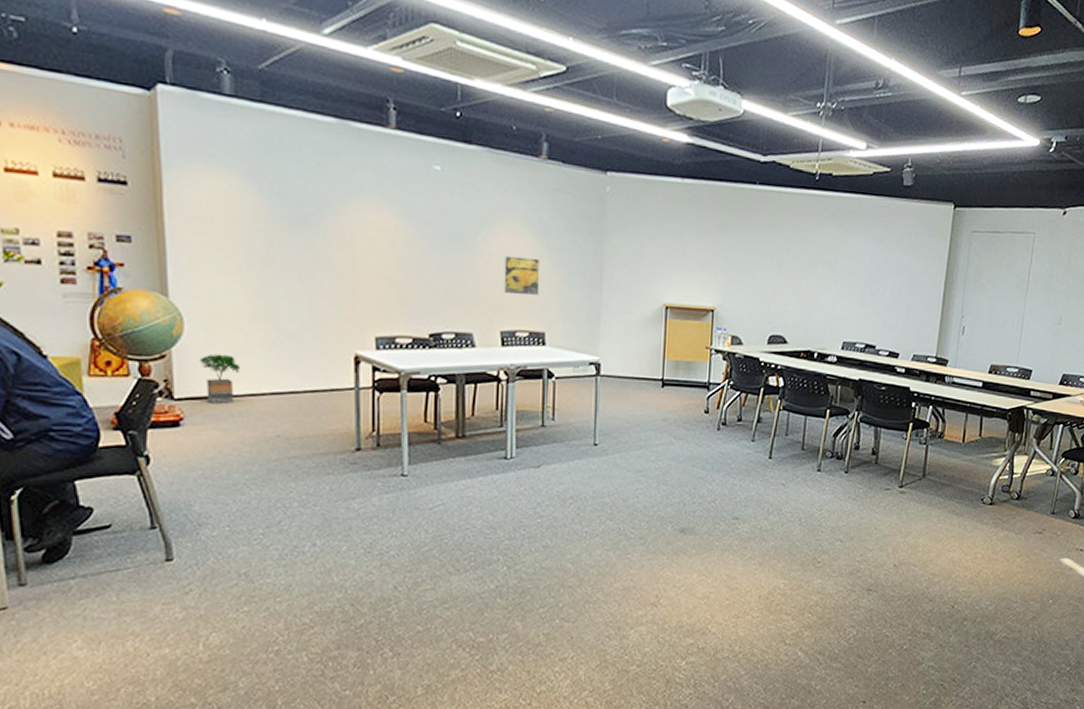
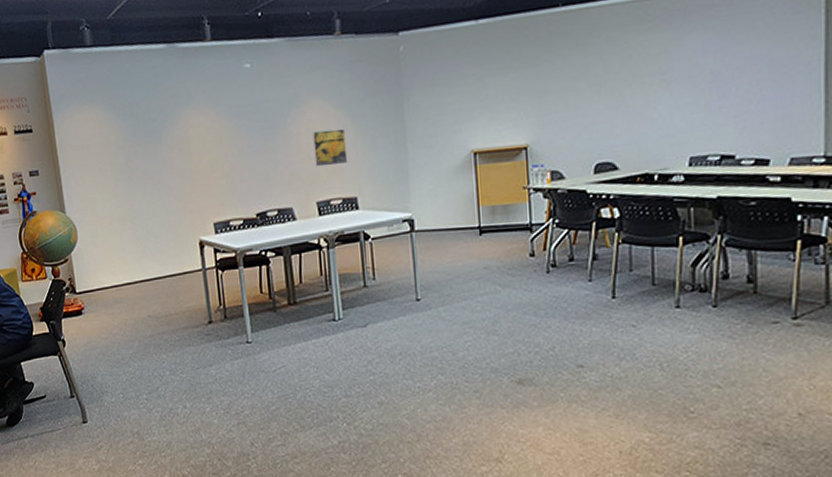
potted tree: present [199,353,241,404] -> none [90,253,119,294]

